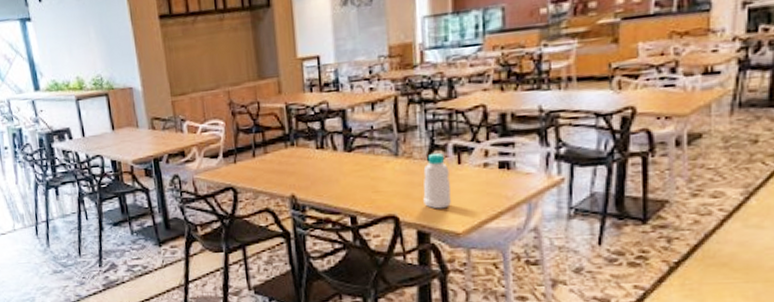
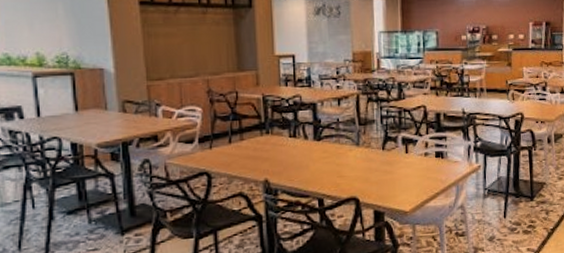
bottle: present [423,152,451,209] -> none [379,143,400,192]

